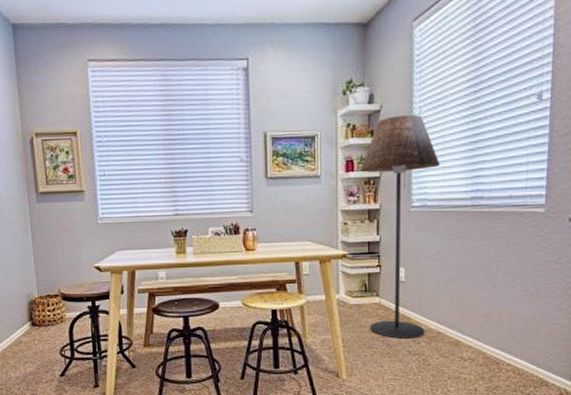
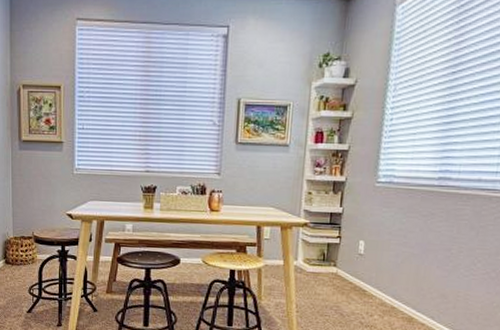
floor lamp: present [359,115,440,339] -> none [325,92,411,311]

